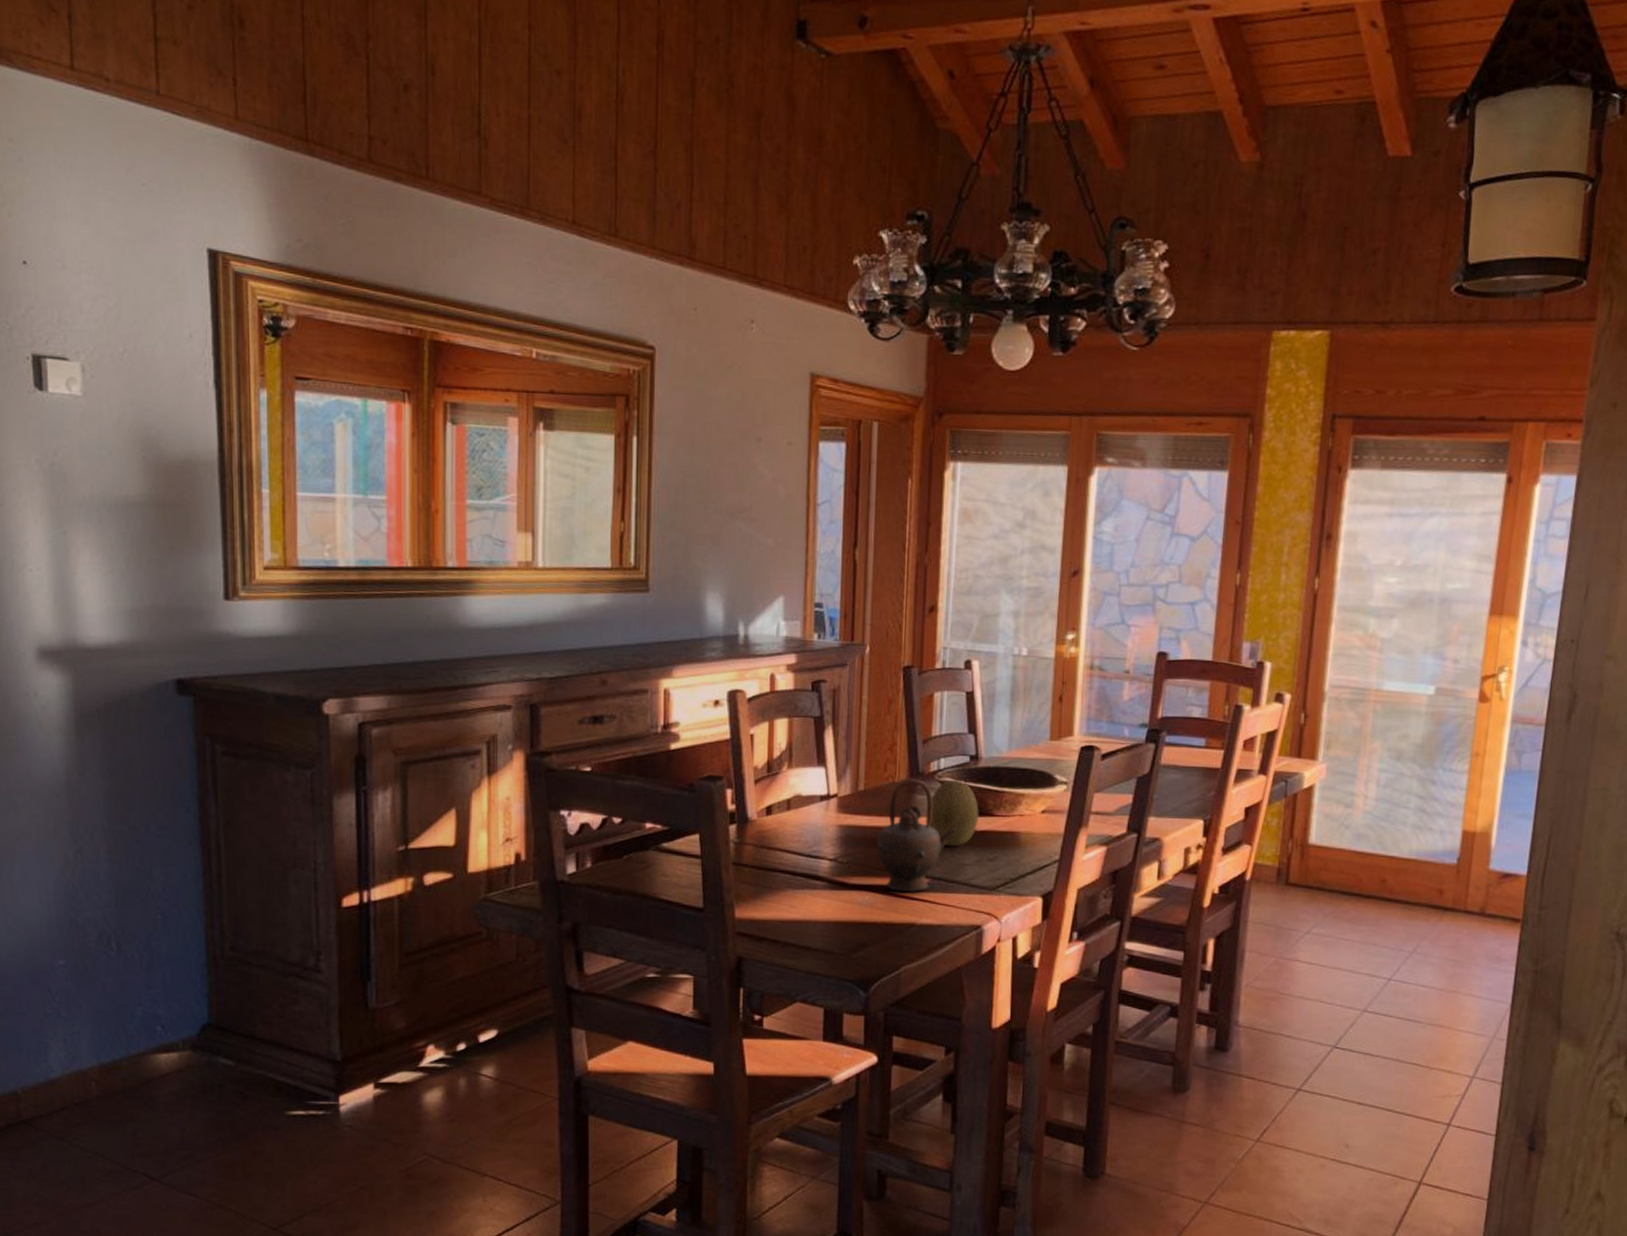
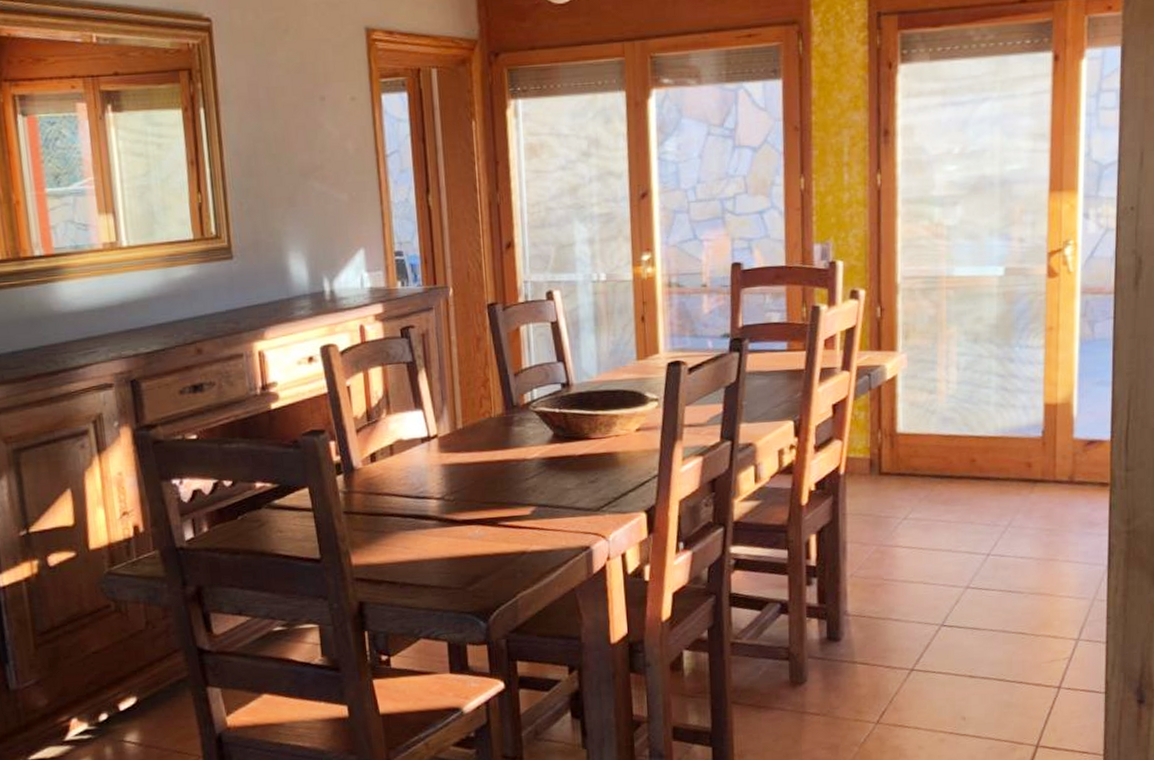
teapot: present [876,778,956,891] -> none [480,411,555,522]
fruit: present [929,779,979,847] -> none [529,408,577,473]

